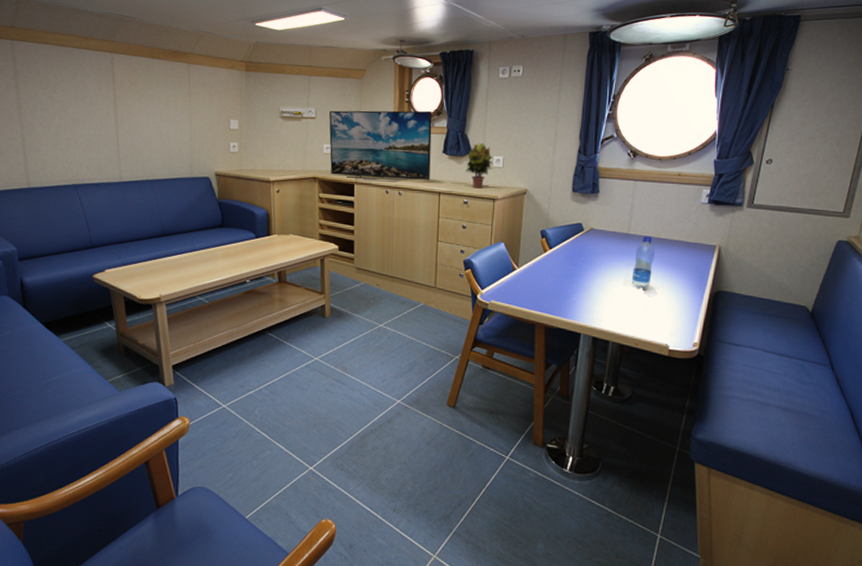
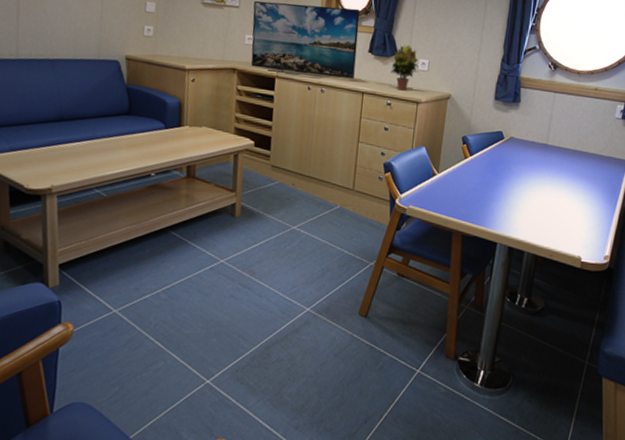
bottle: present [631,235,654,291] -> none [548,147,571,202]

